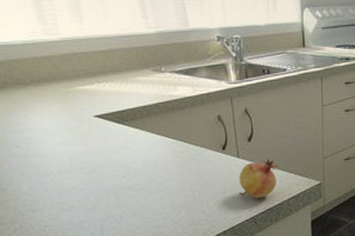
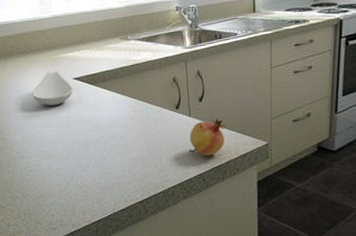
spoon rest: none [38,107,95,149] -> present [31,71,73,106]

